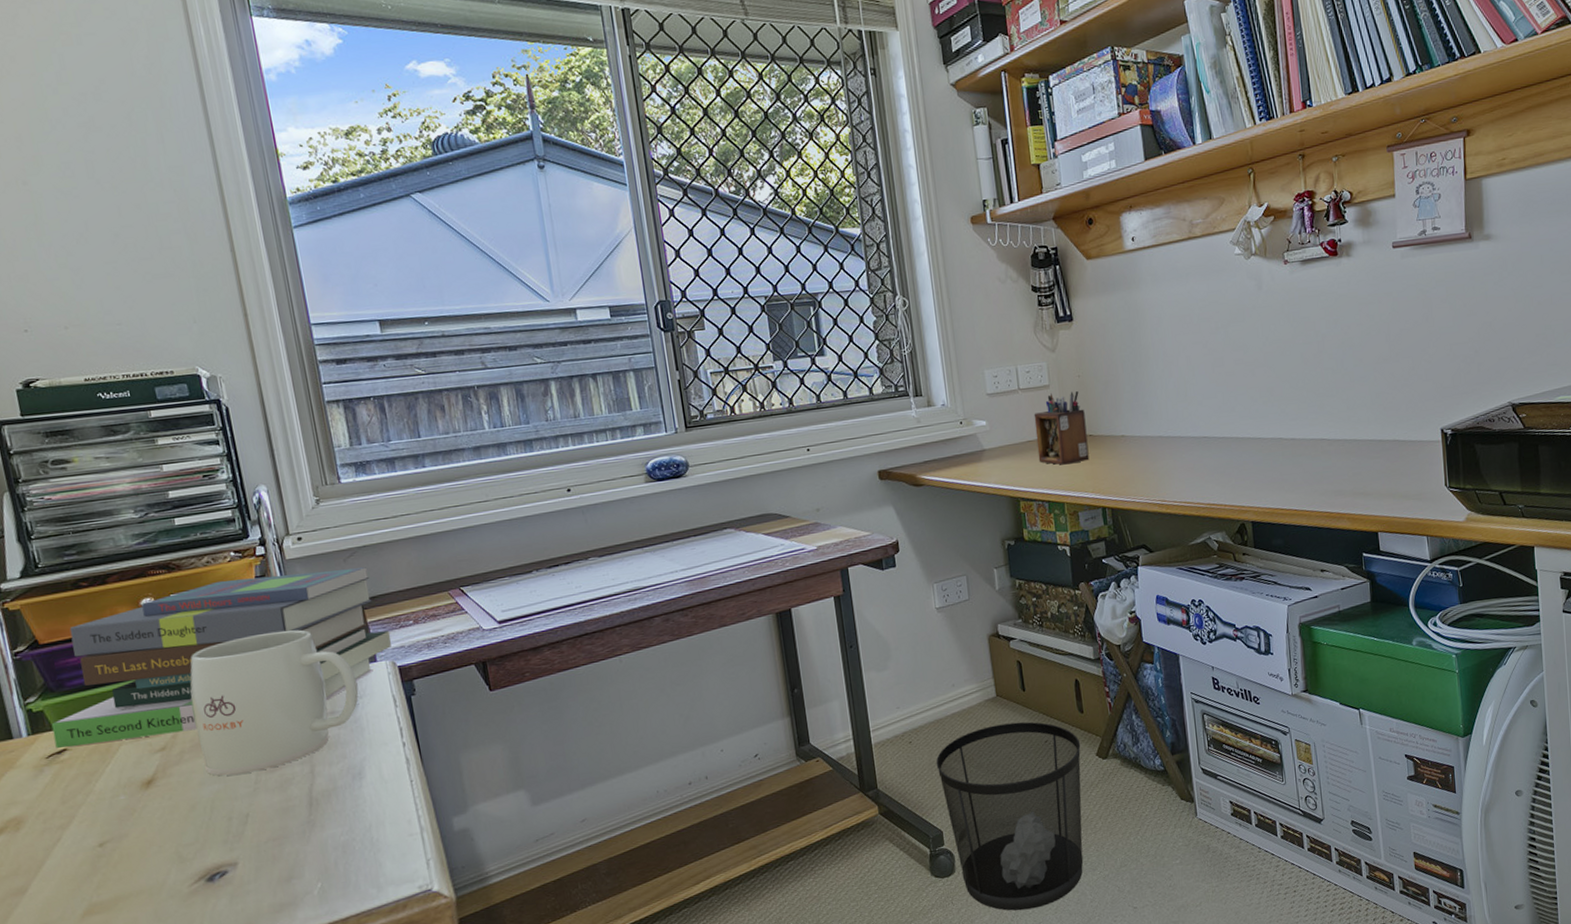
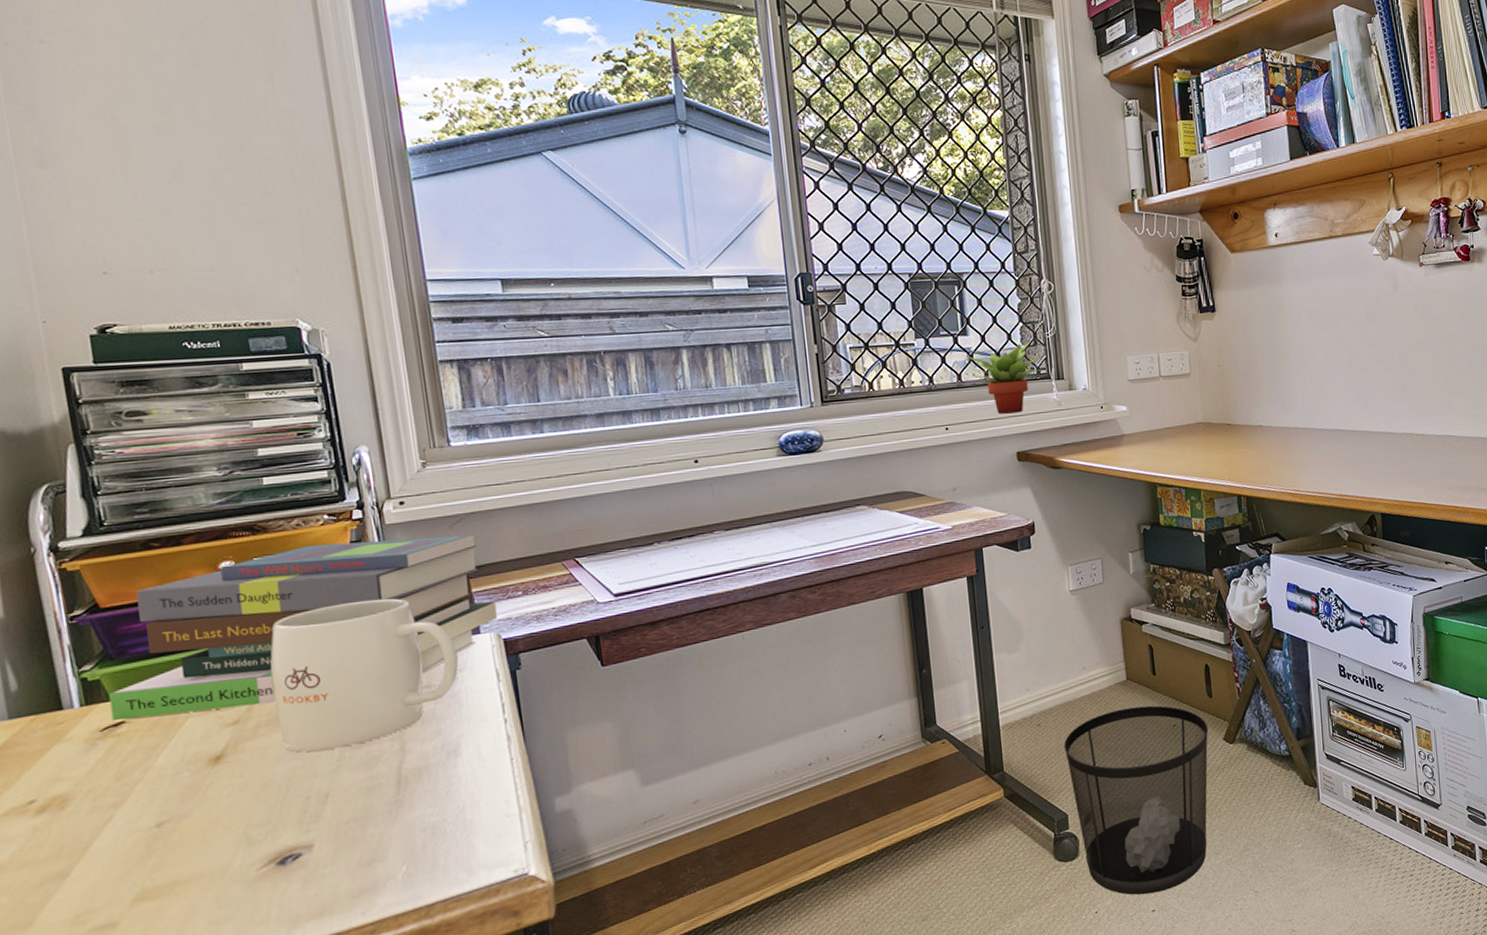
succulent plant: none [825,359,899,434] -> present [967,342,1041,415]
desk organizer: present [1034,391,1089,465] -> none [1174,381,1227,453]

